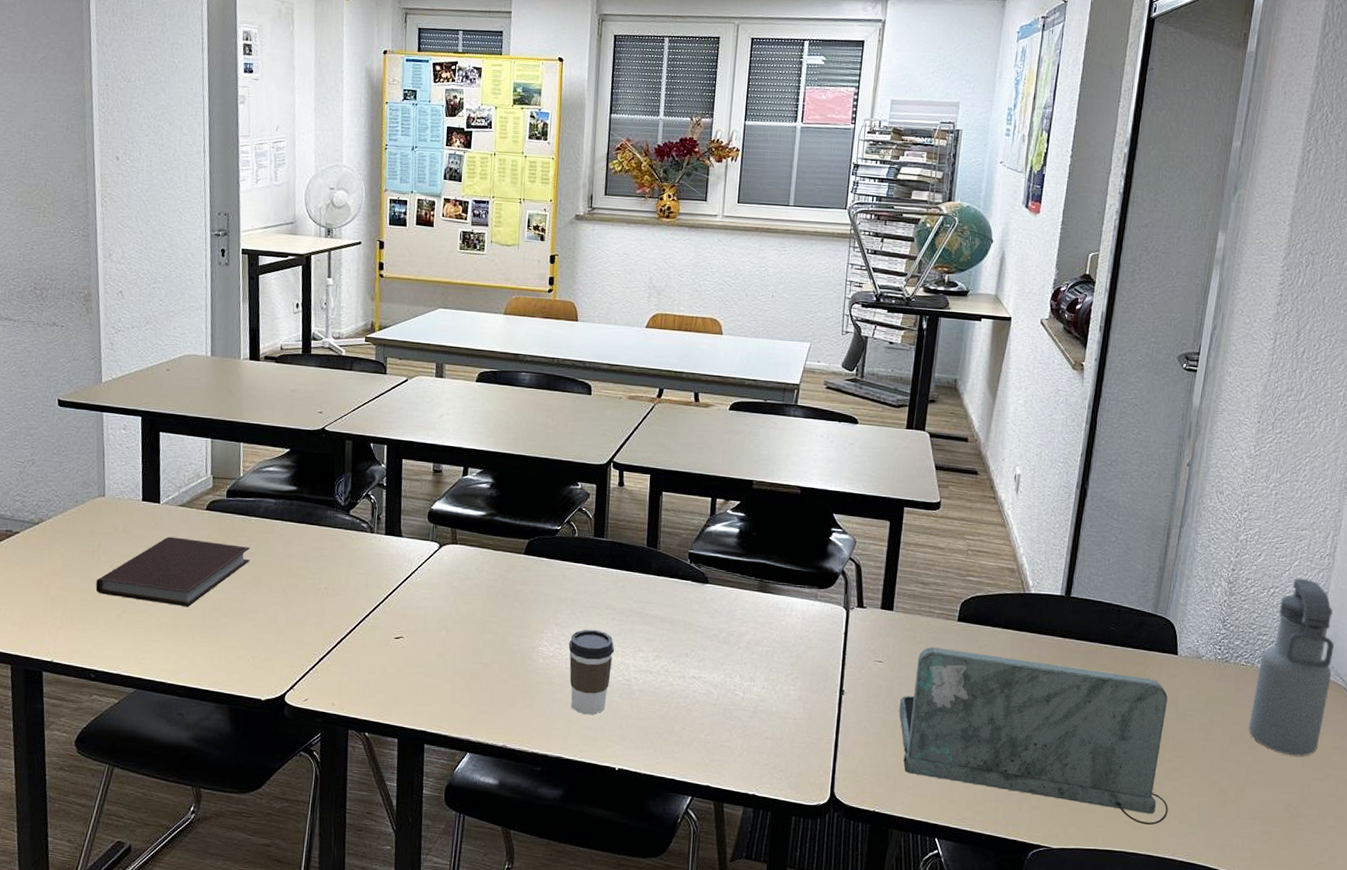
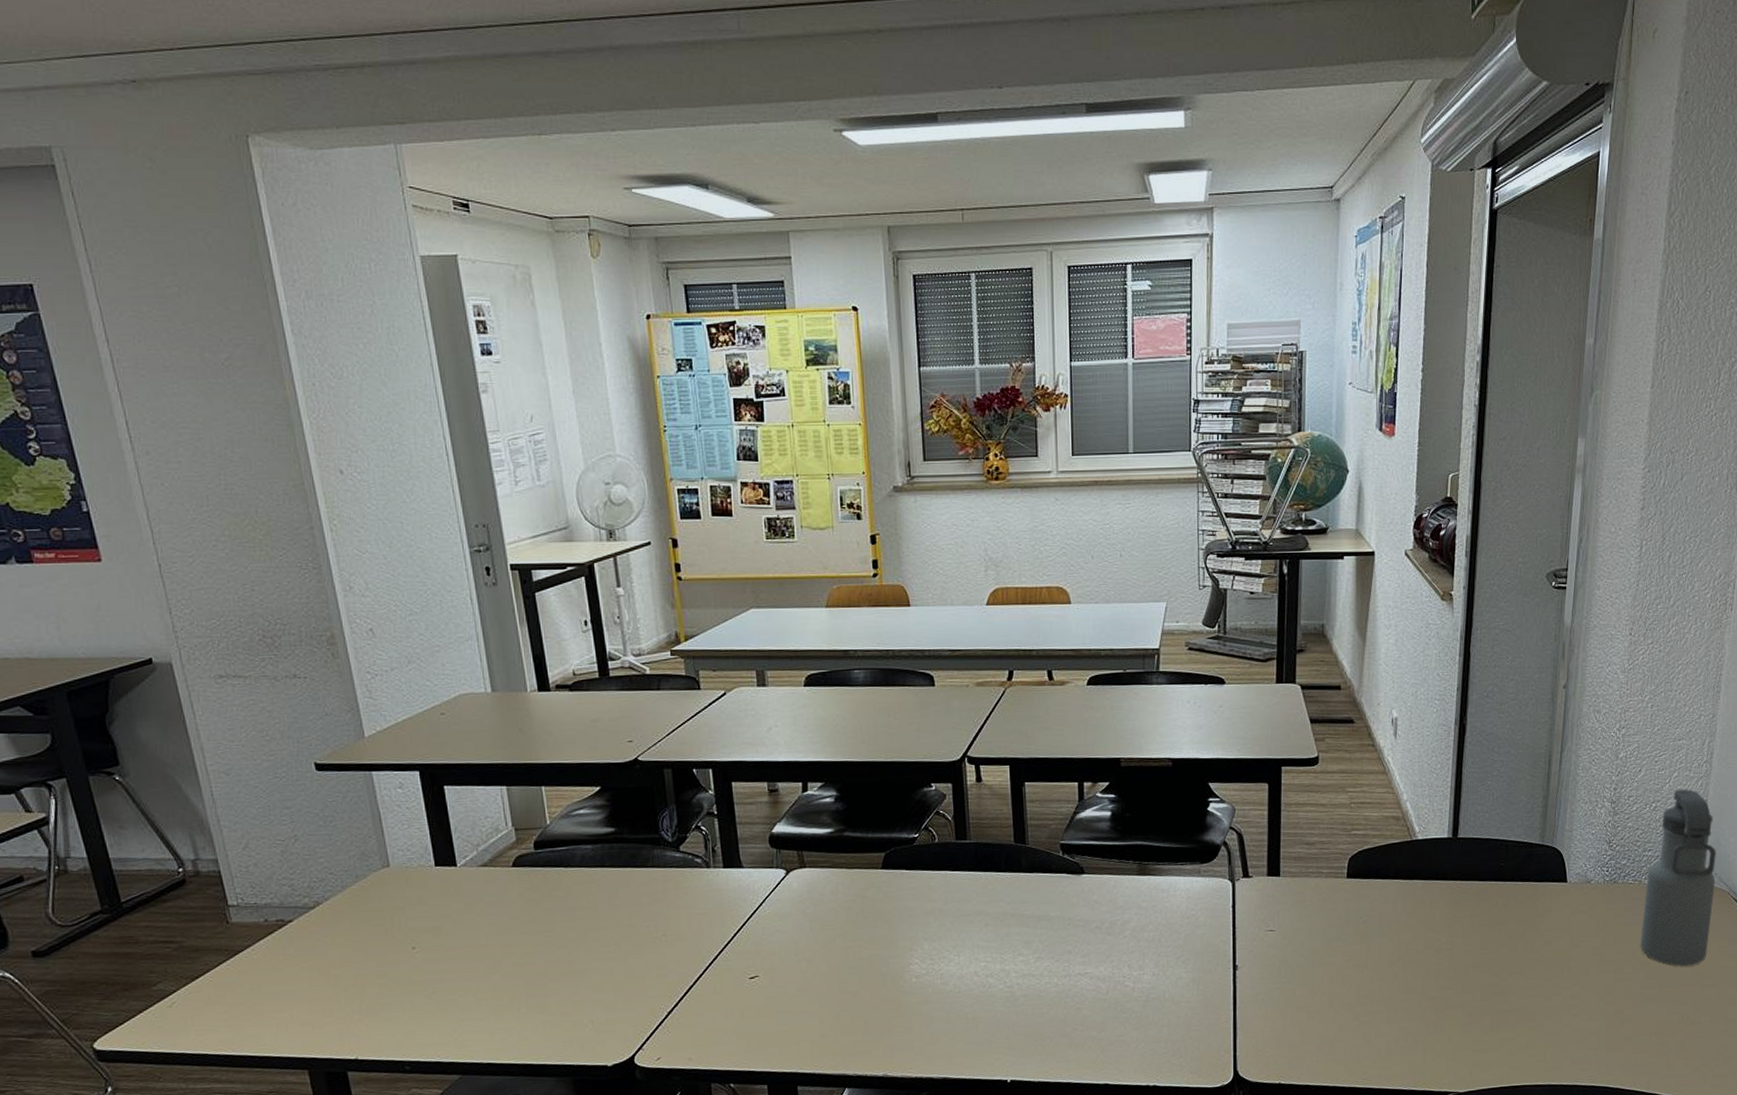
notebook: present [95,536,251,608] -> none [395,901,573,978]
coffee cup: present [568,629,615,715] -> none [942,938,993,1030]
laptop: present [899,647,1168,825] -> none [1295,908,1569,1056]

